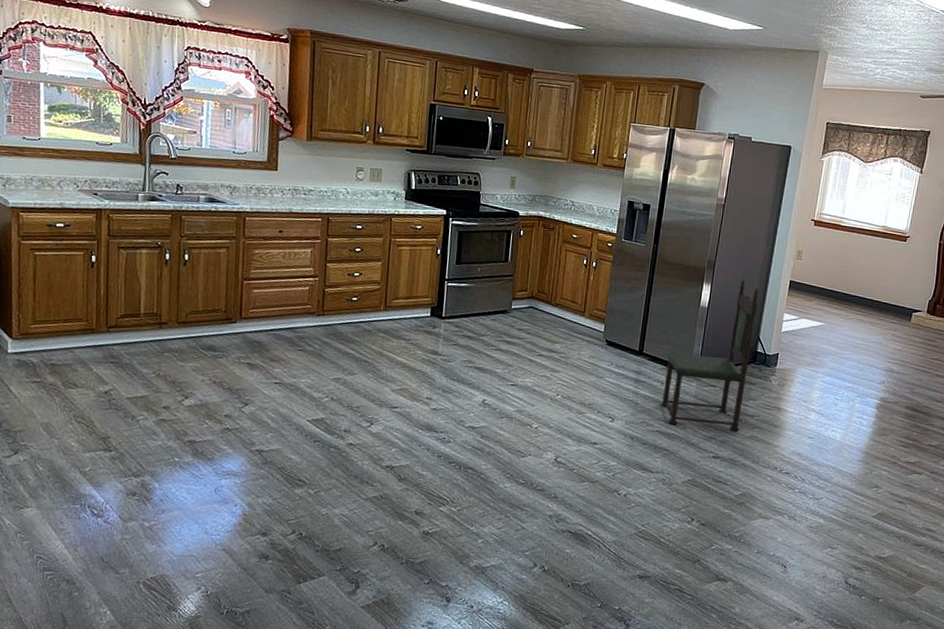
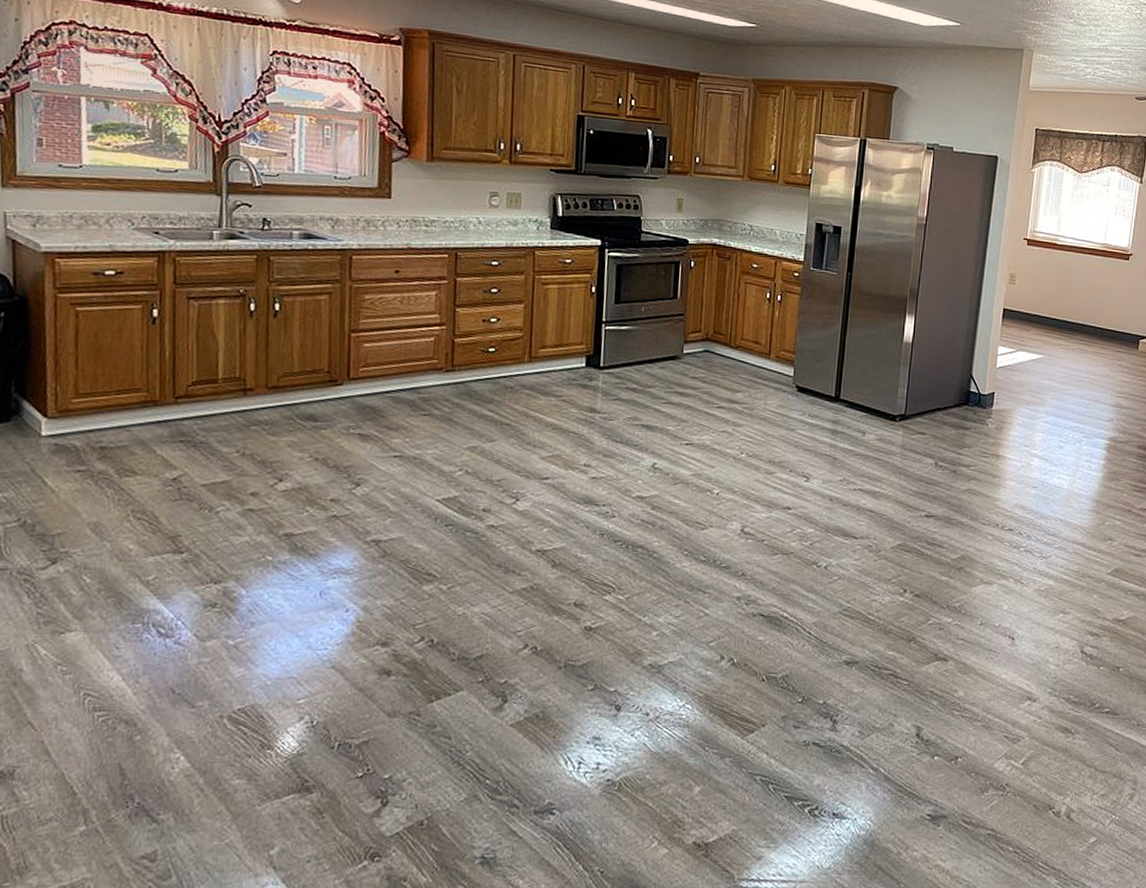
dining chair: present [661,279,759,431] -> none [863,308,969,485]

